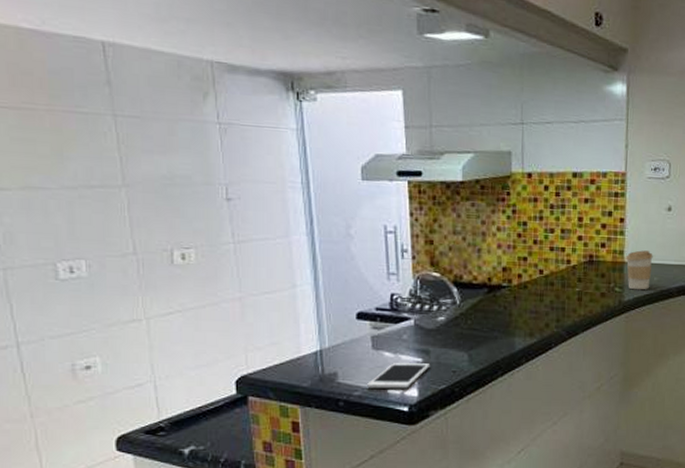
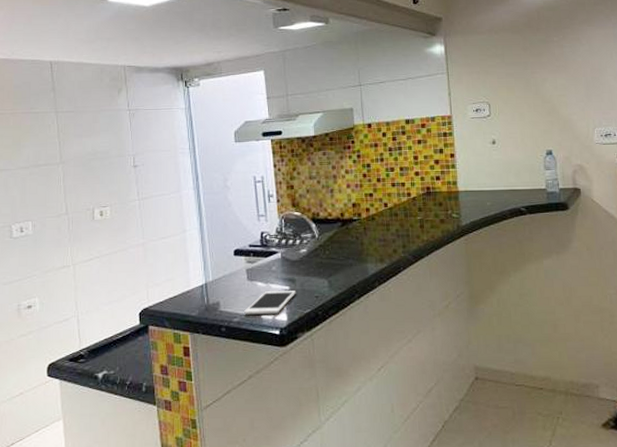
coffee cup: present [625,250,653,290] -> none [459,180,484,215]

